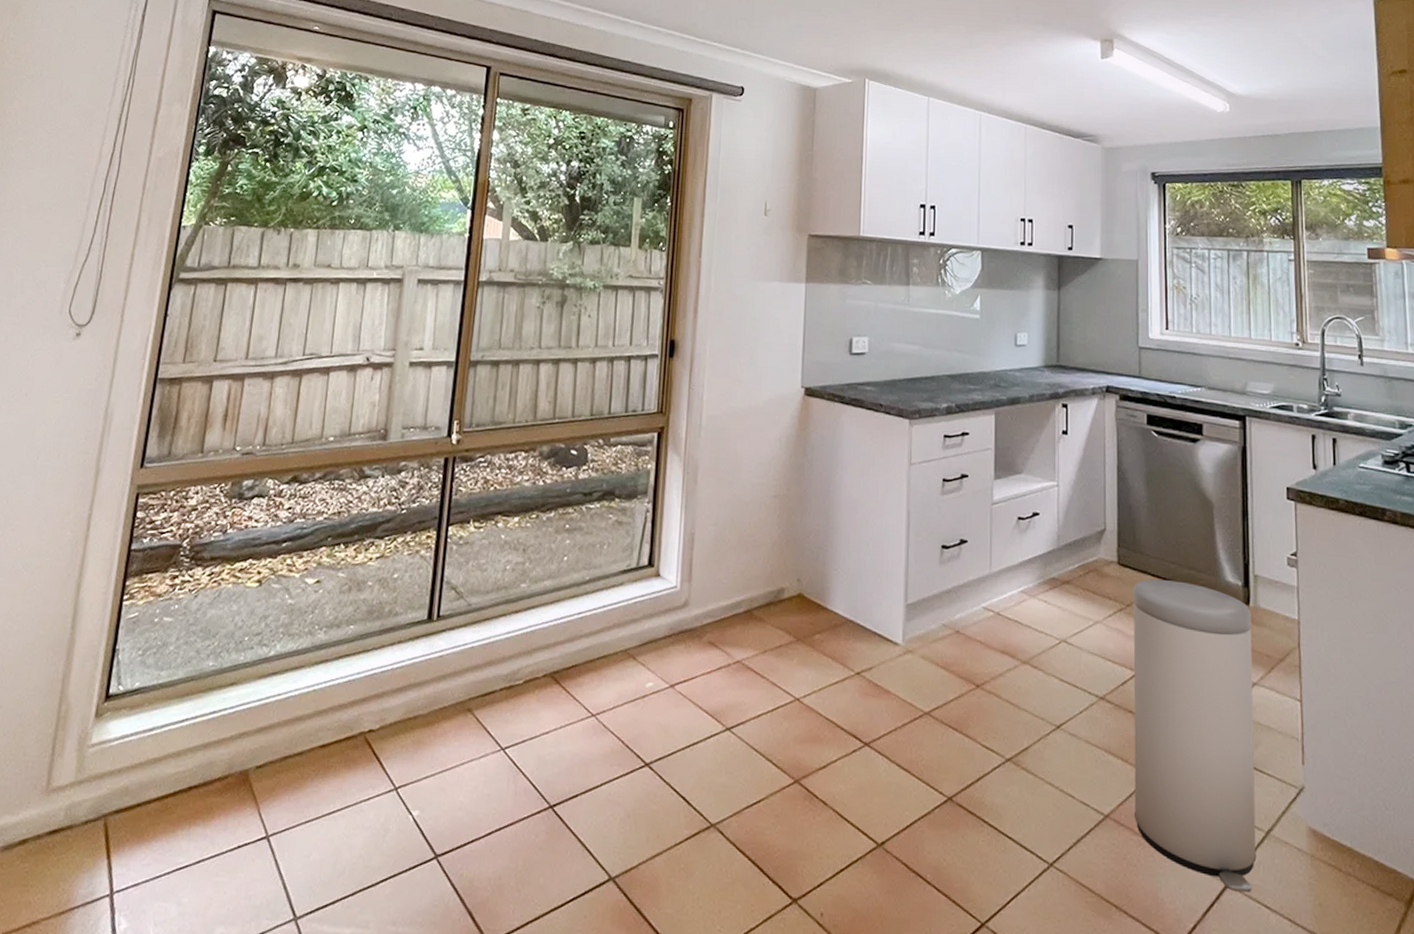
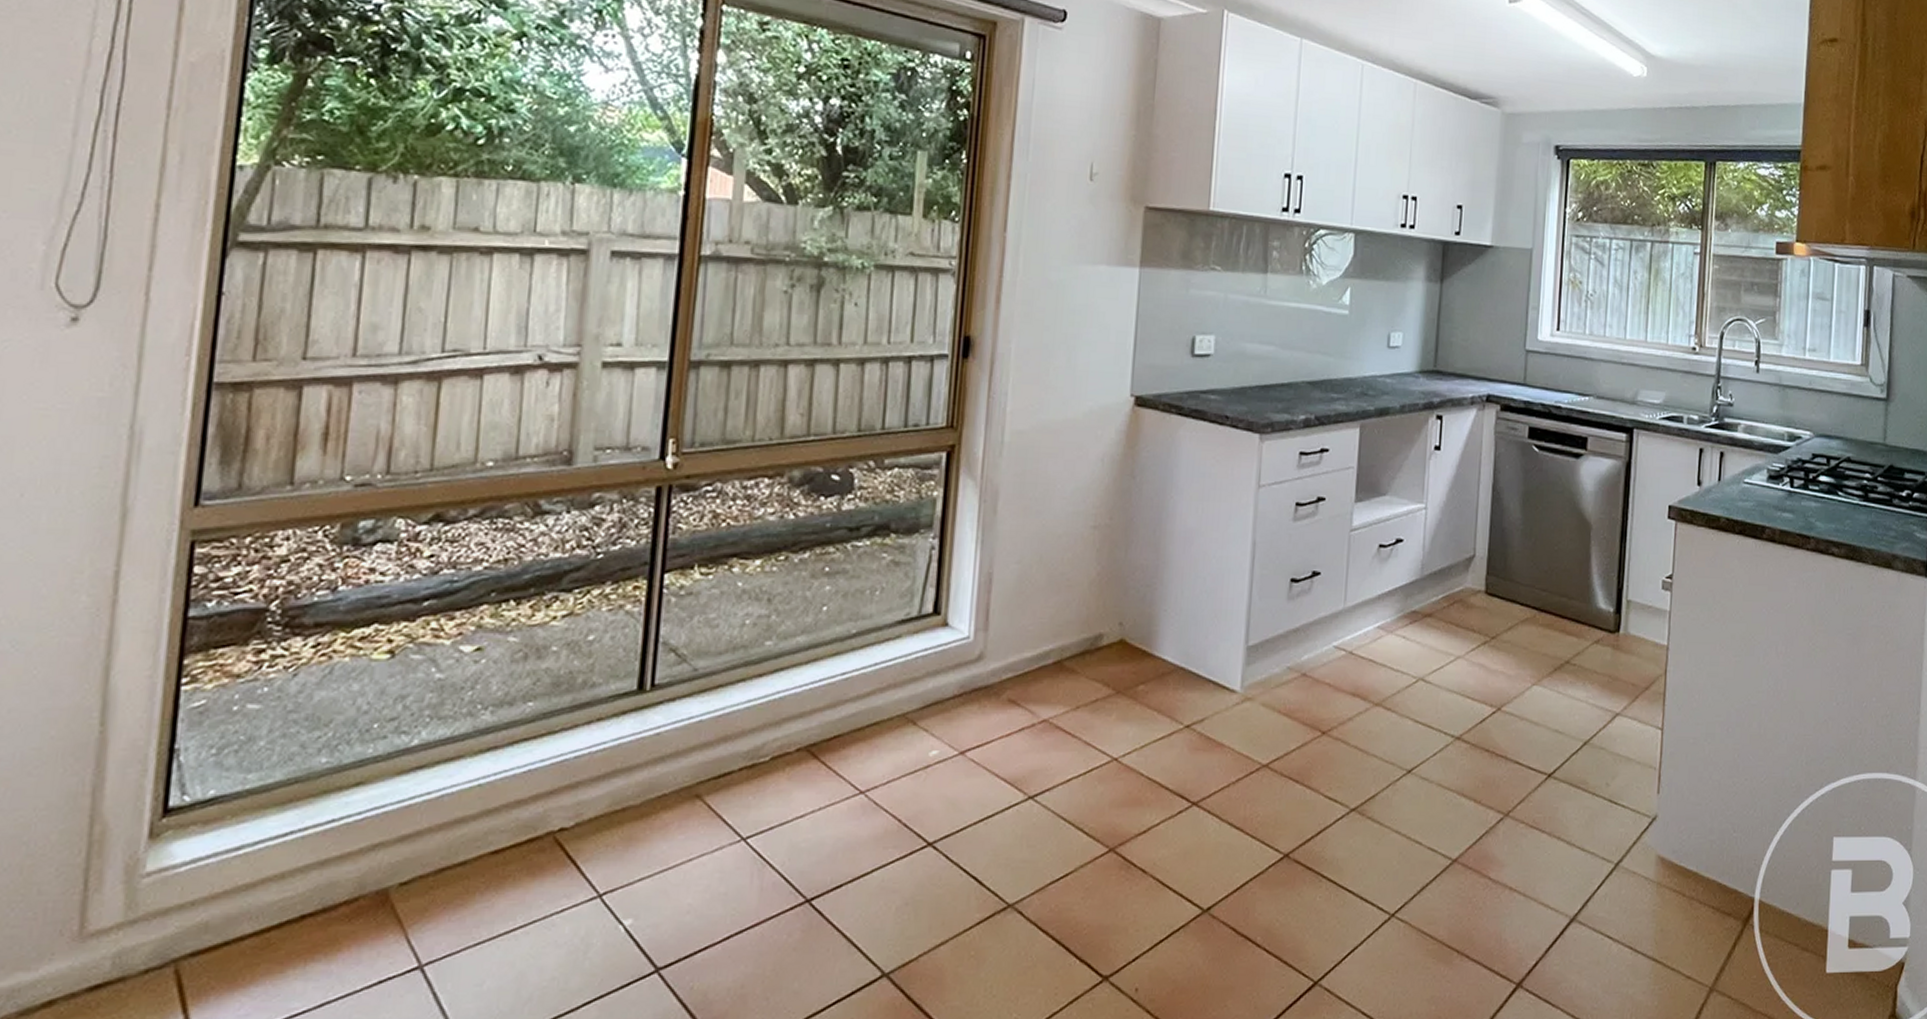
pedal bin: present [1133,579,1257,893] -> none [1483,609,1620,925]

